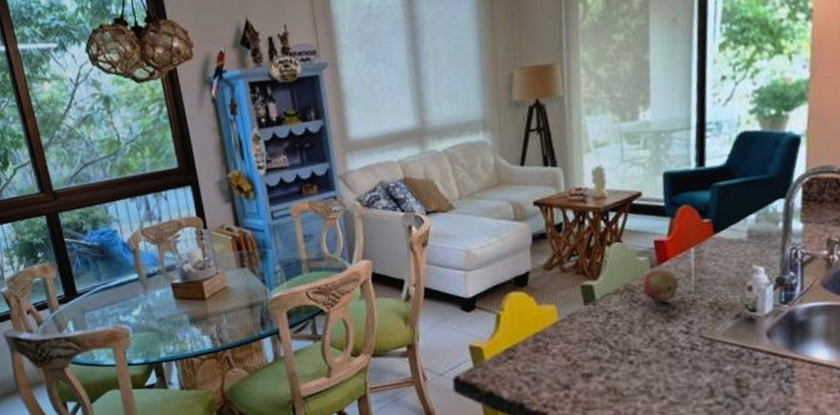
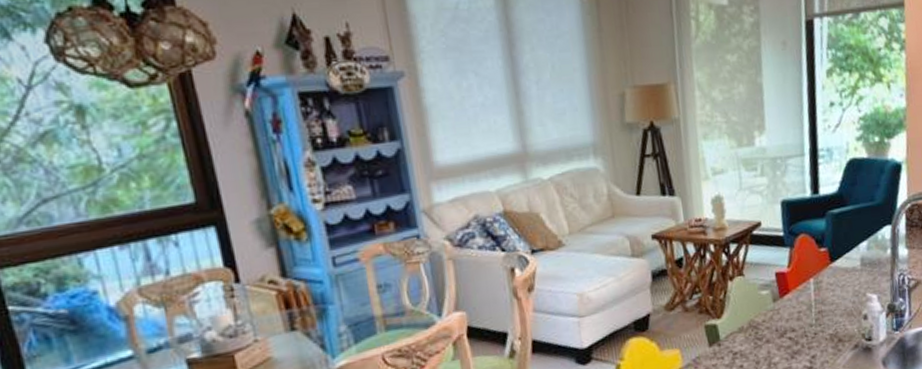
fruit: present [642,269,678,302] -> none [766,302,800,338]

